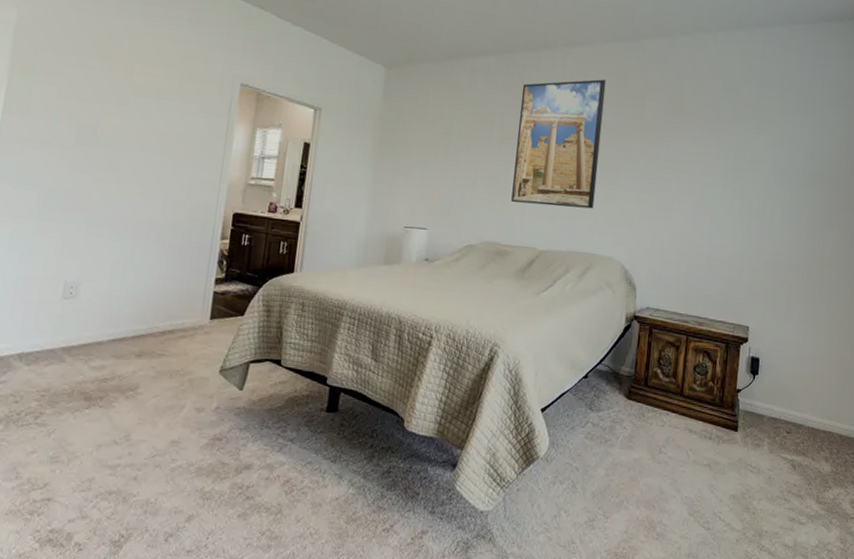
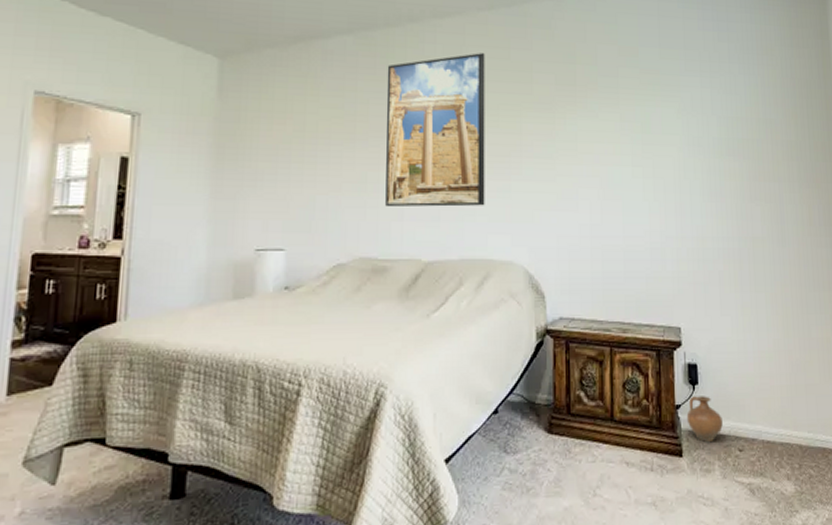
ceramic jug: none [745,384,776,422] -> present [686,396,723,442]

